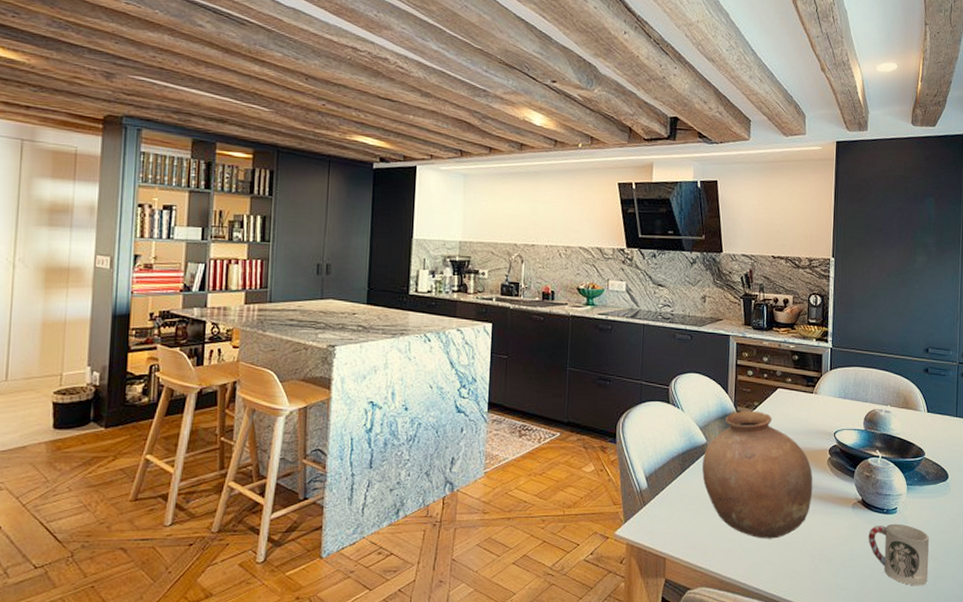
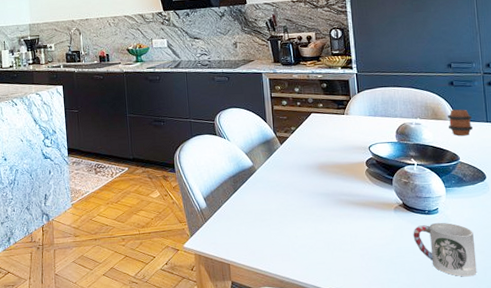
pottery: present [702,410,813,539] -> none [252,134,355,243]
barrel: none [918,399,943,430] -> present [447,109,474,136]

